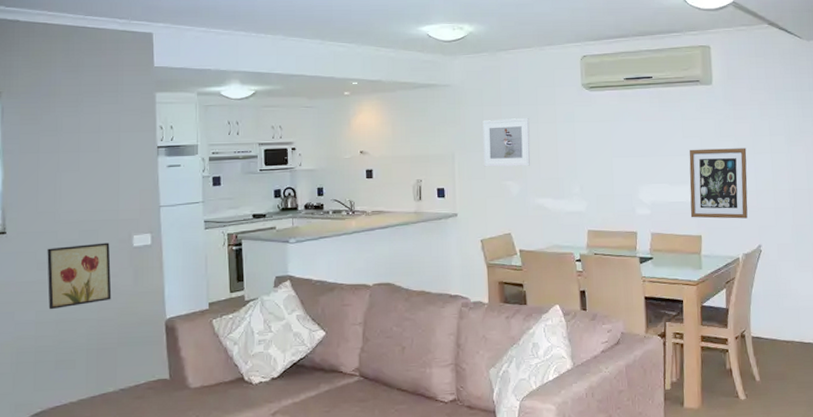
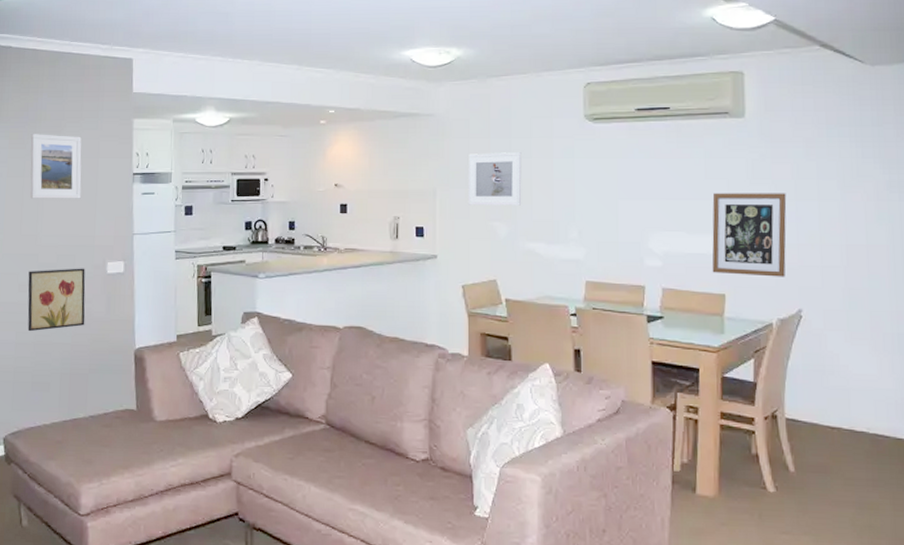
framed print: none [44,109,102,175] -> present [30,134,82,199]

